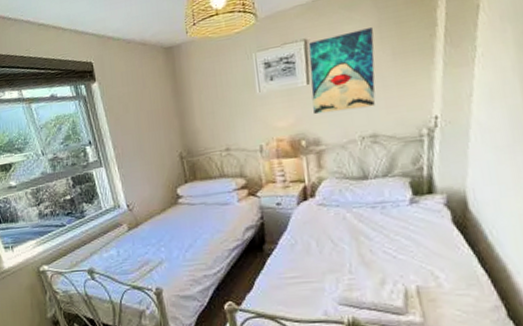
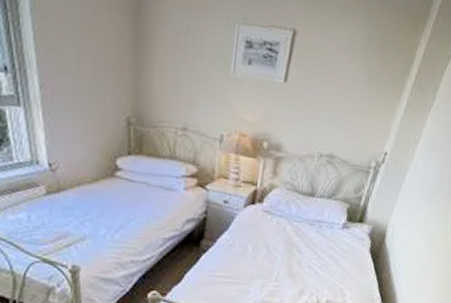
wall art: present [308,27,376,115] -> none [283,34,361,127]

